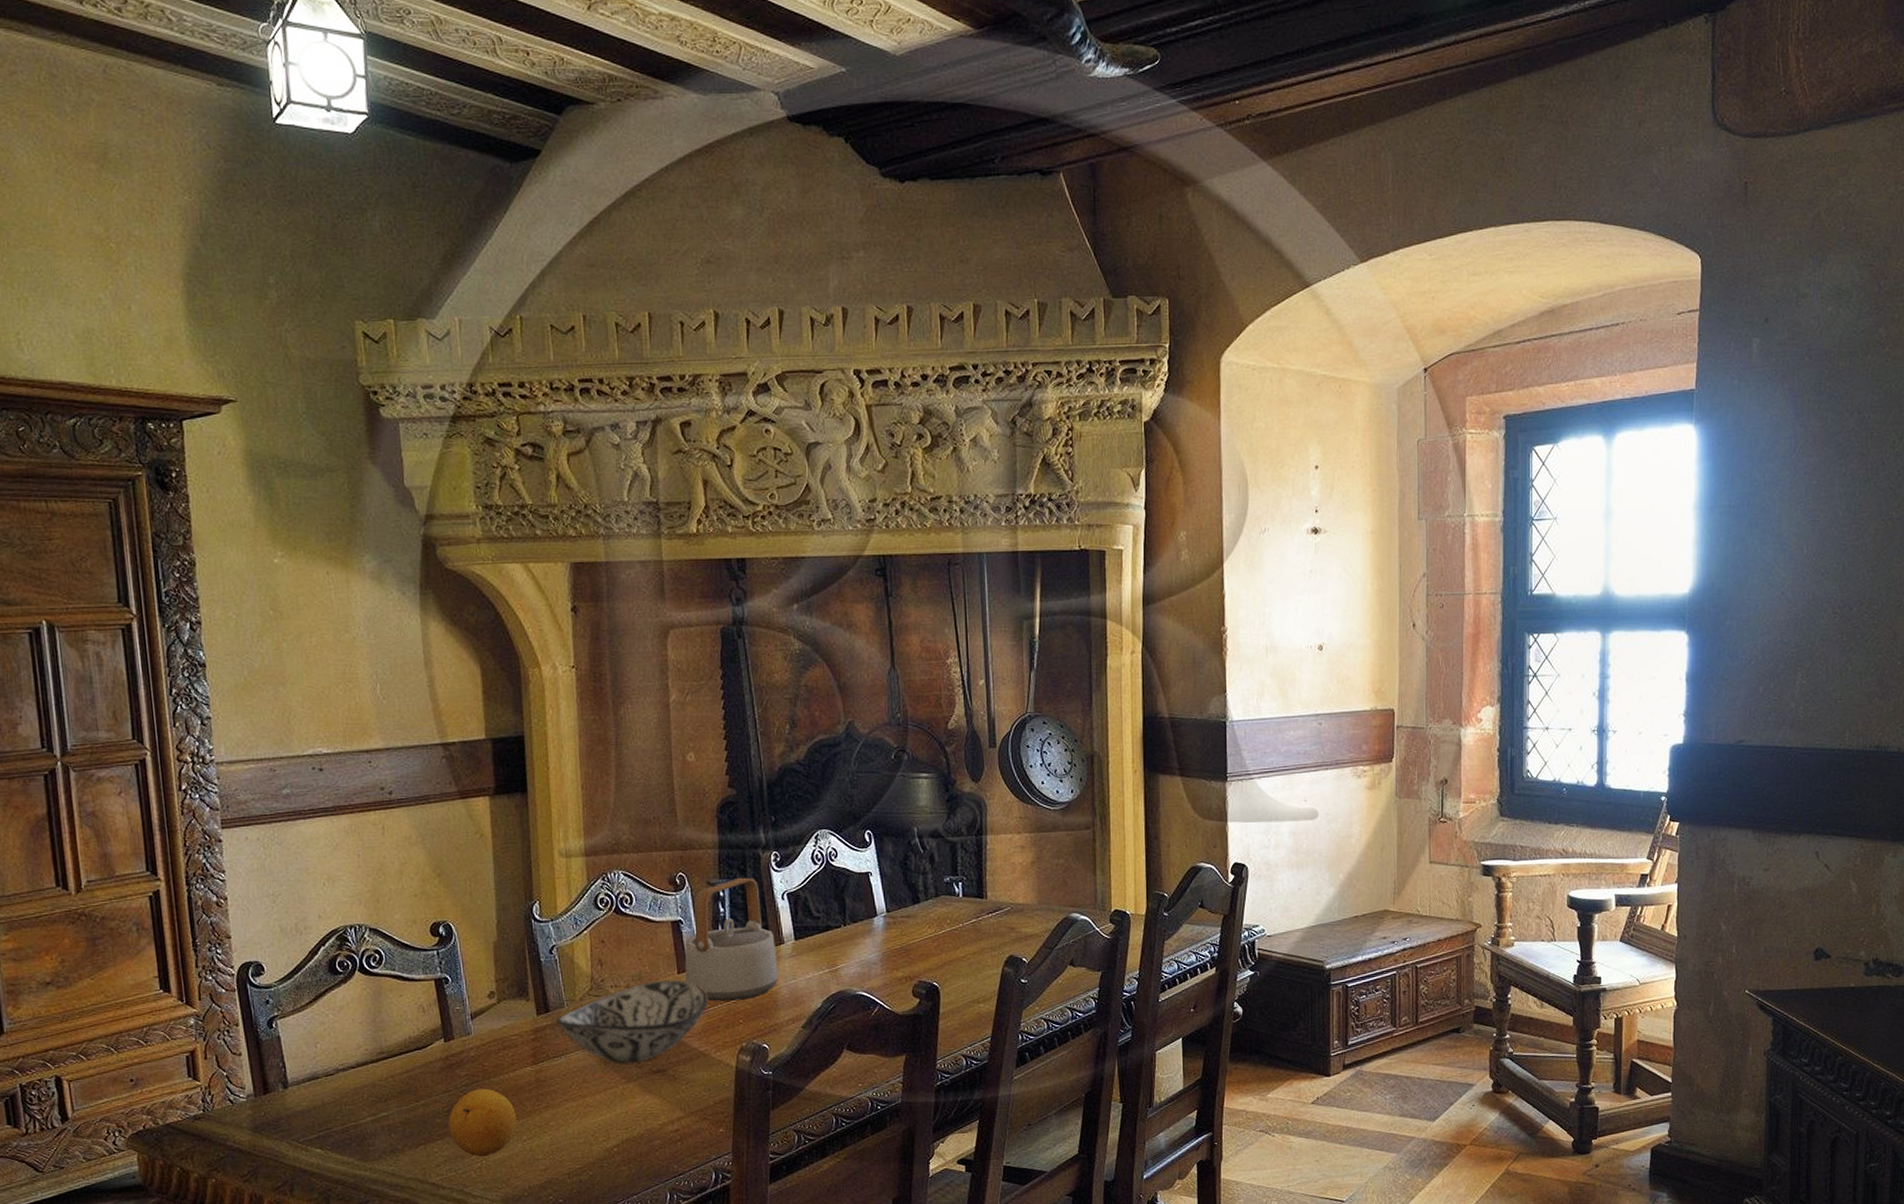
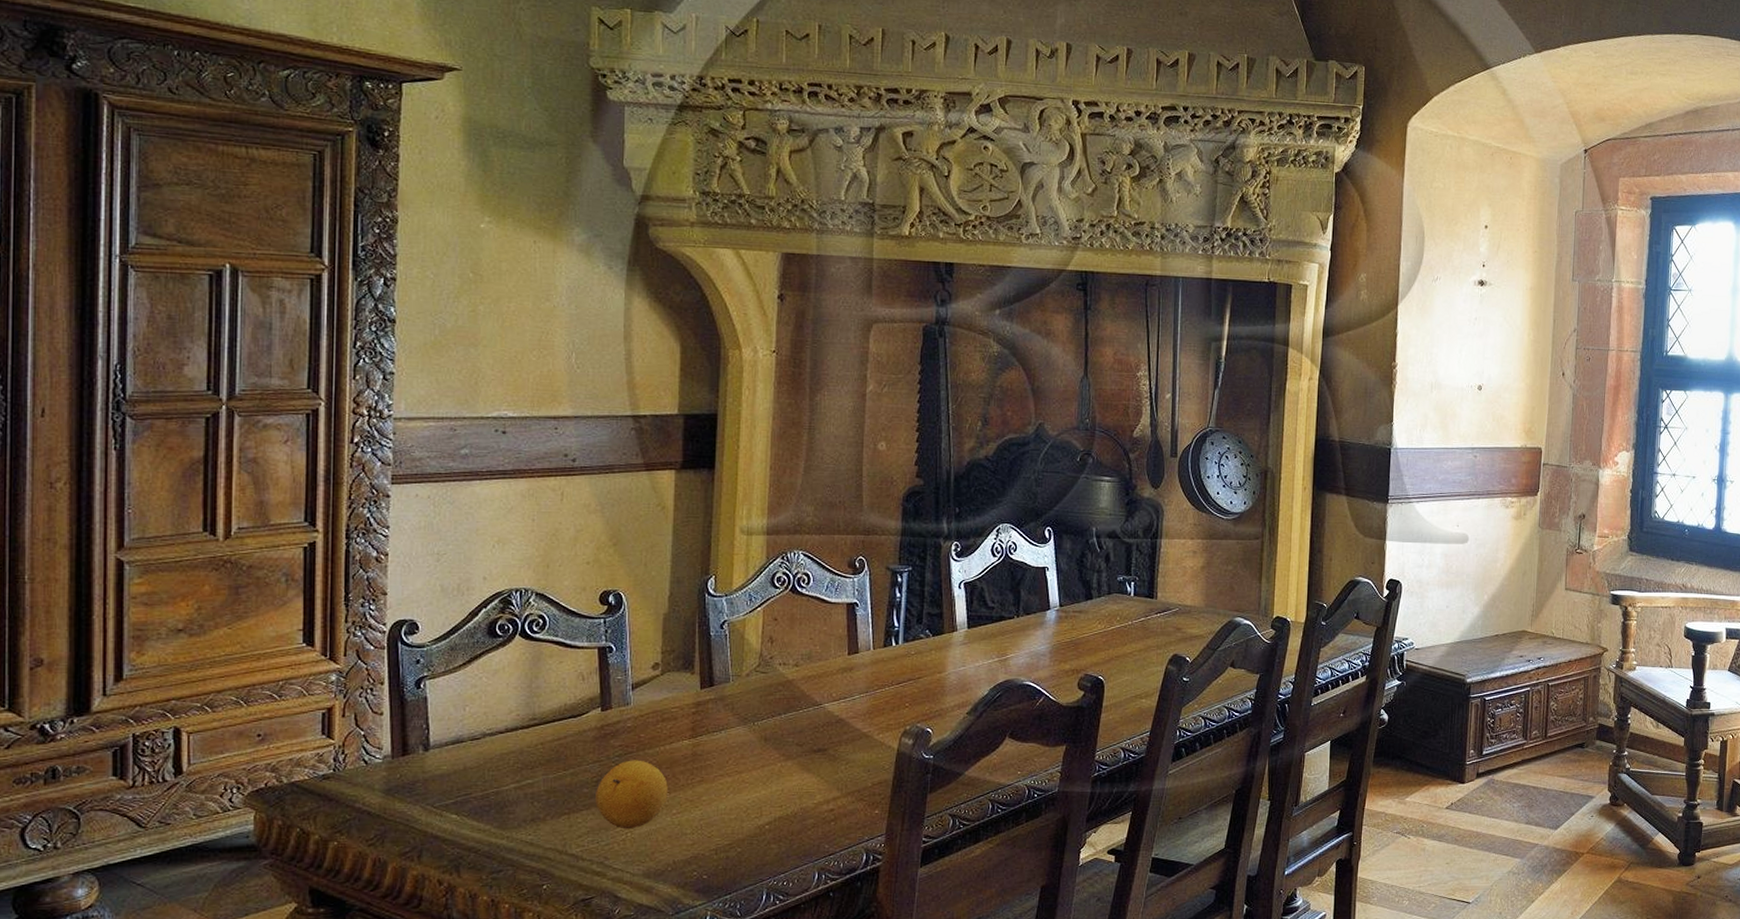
decorative bowl: present [556,979,709,1064] -> none [720,660,877,742]
teapot: present [684,877,779,1002] -> none [855,564,949,684]

